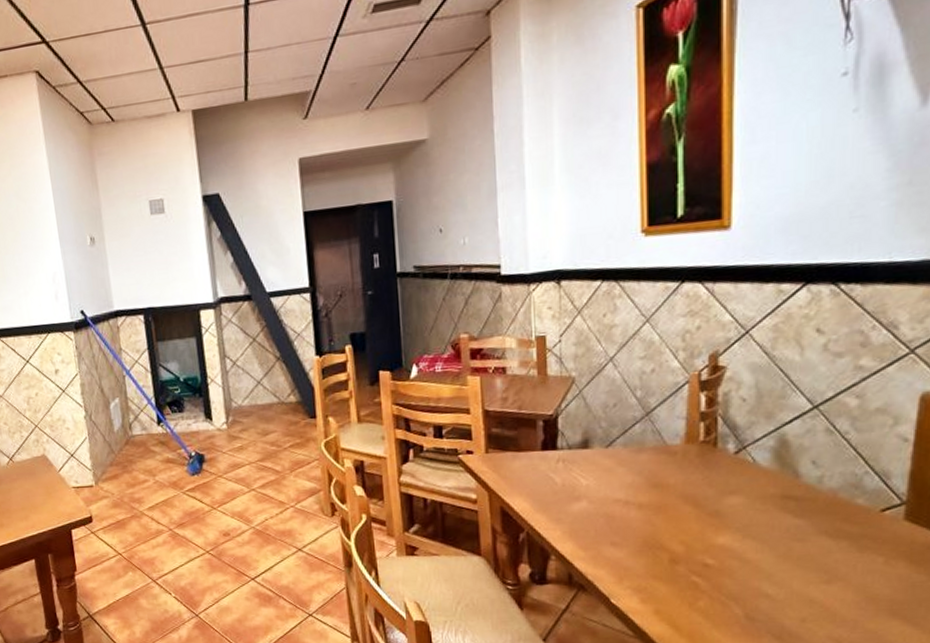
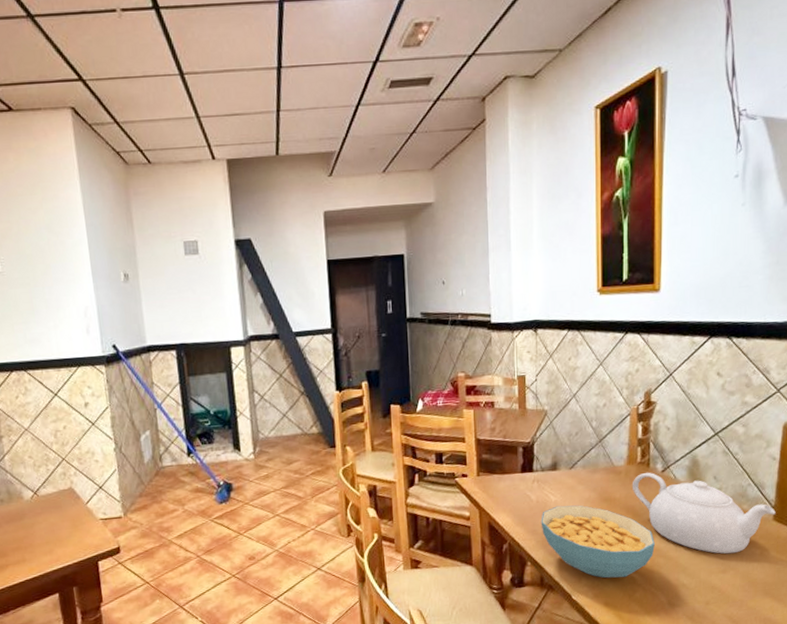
cereal bowl: none [568,490,725,582] -> present [541,505,655,578]
teapot: none [691,453,909,560] -> present [632,472,776,554]

